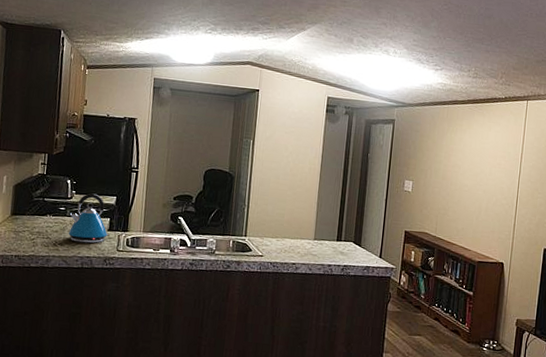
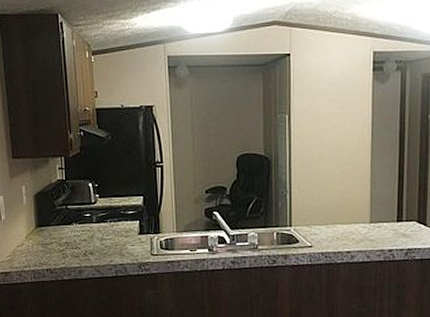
kettle: present [68,193,110,244] -> none [97,195,141,250]

